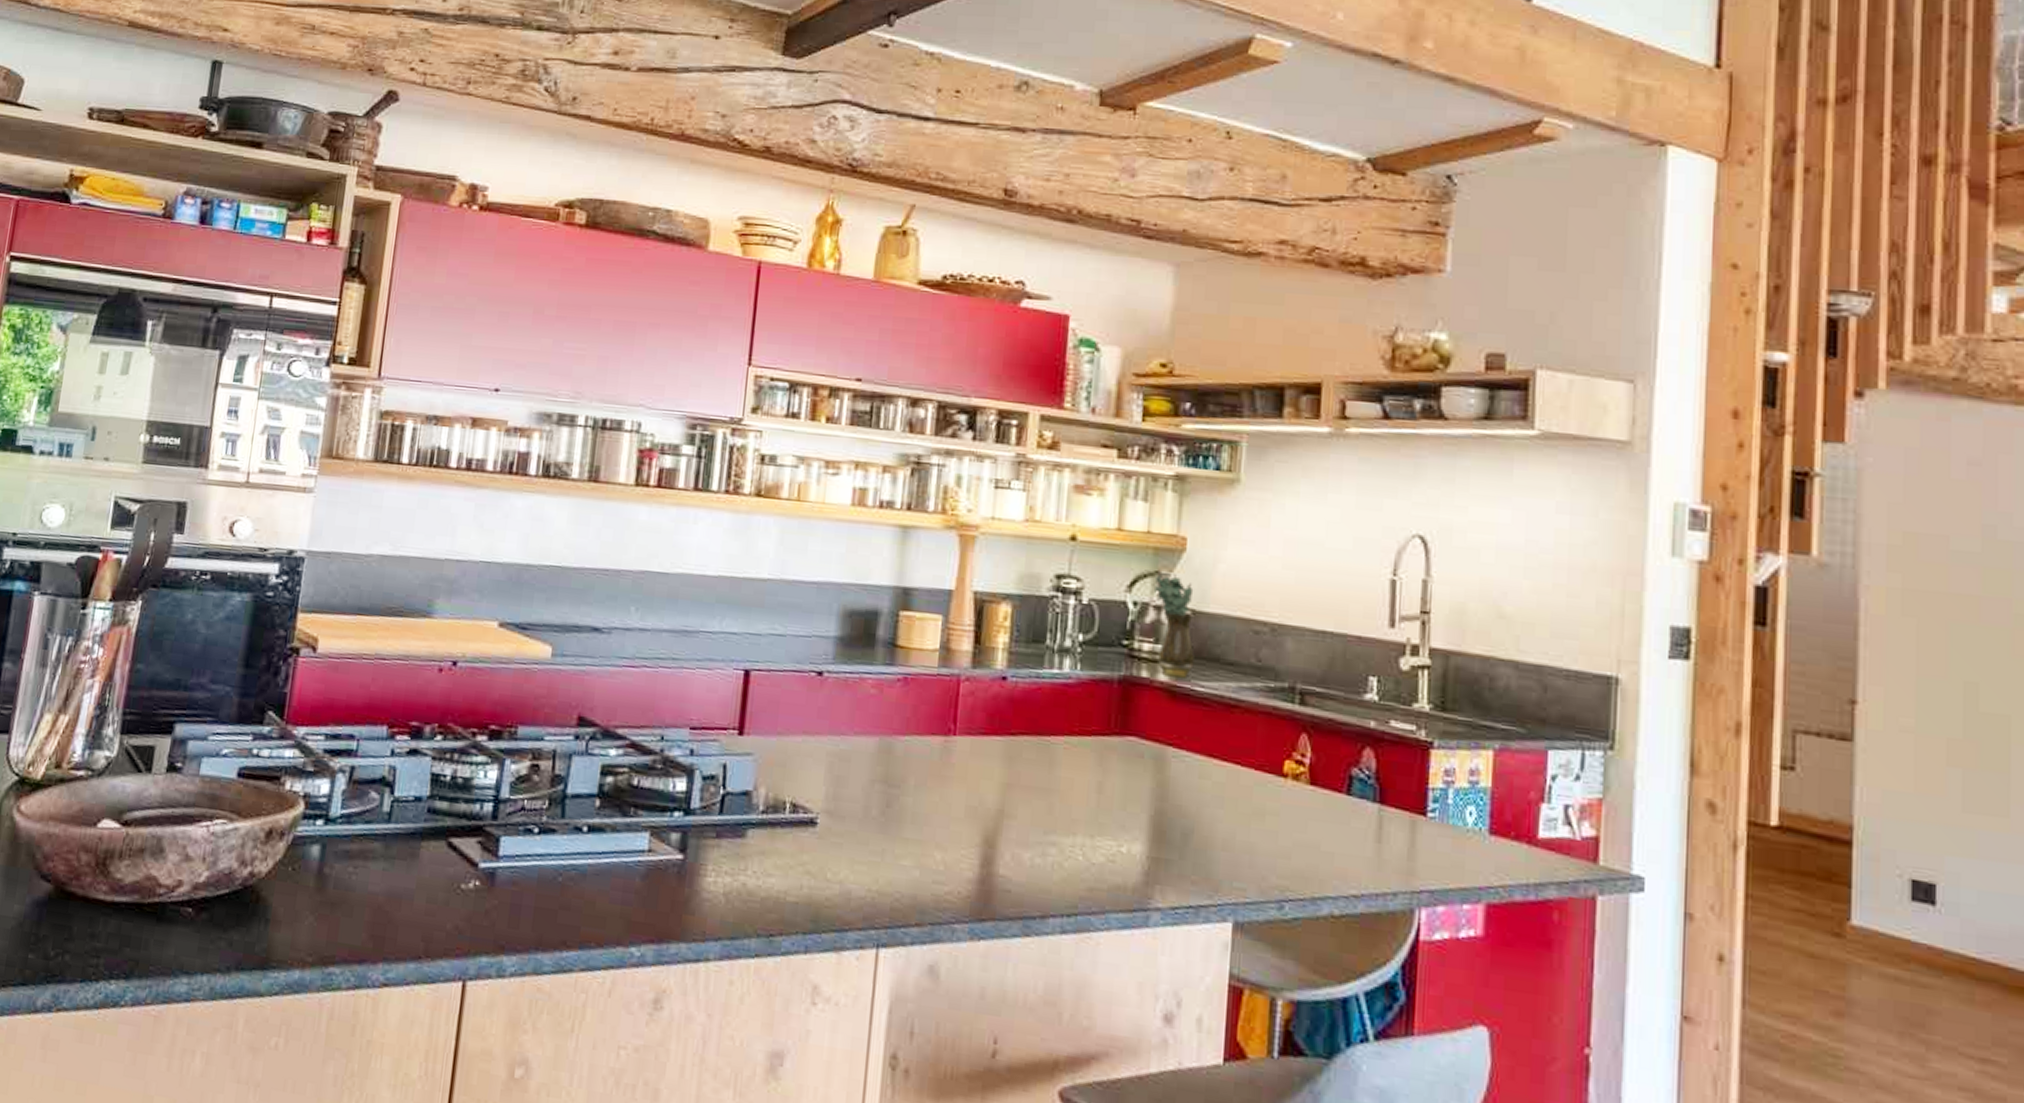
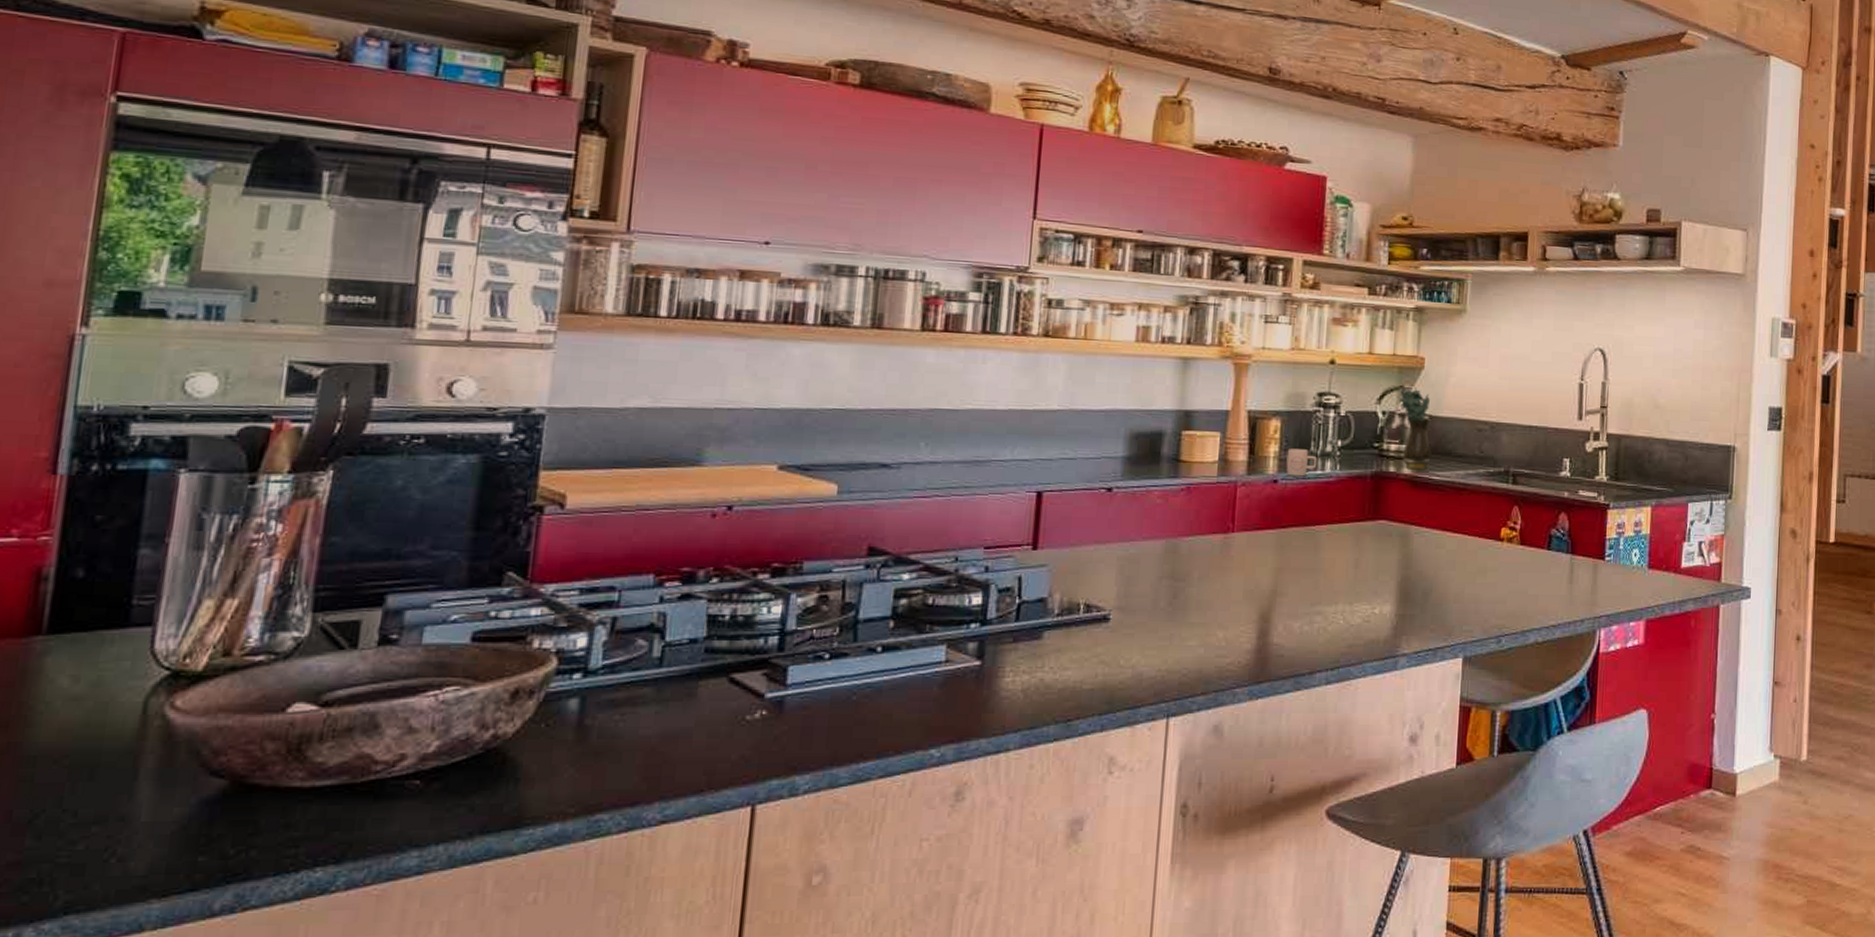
mug: none [1016,640,1054,675] -> present [1286,449,1317,477]

